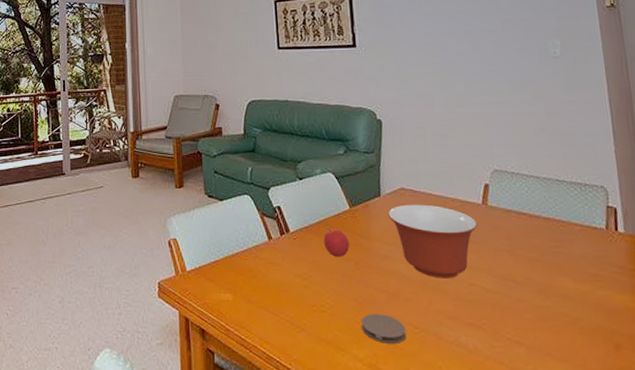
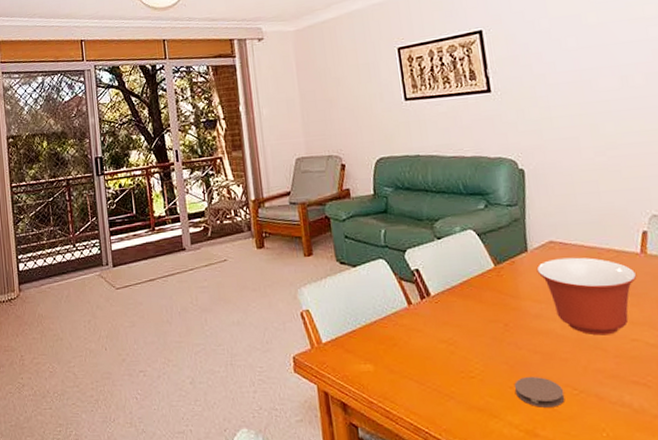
fruit: present [323,228,349,257] -> none [468,289,497,319]

